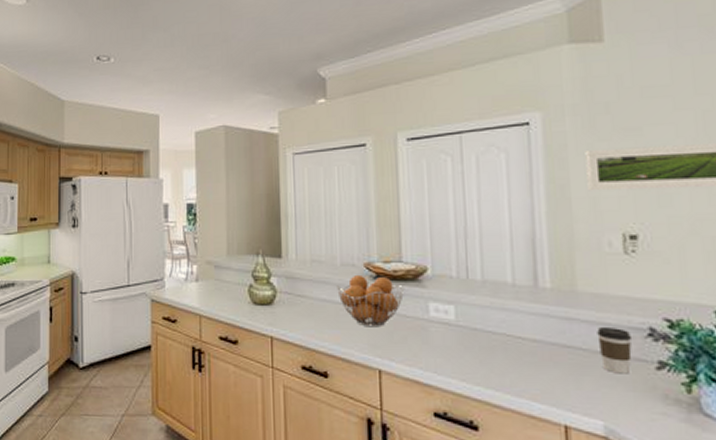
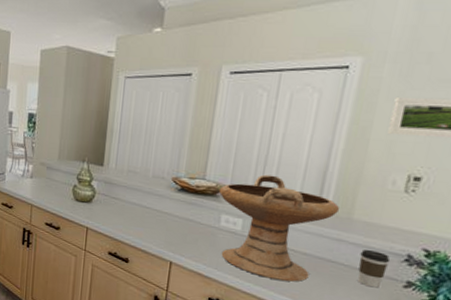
fruit basket: present [337,274,404,328] -> none [146,186,203,230]
decorative bowl: none [420,249,559,378] -> present [218,174,339,282]

